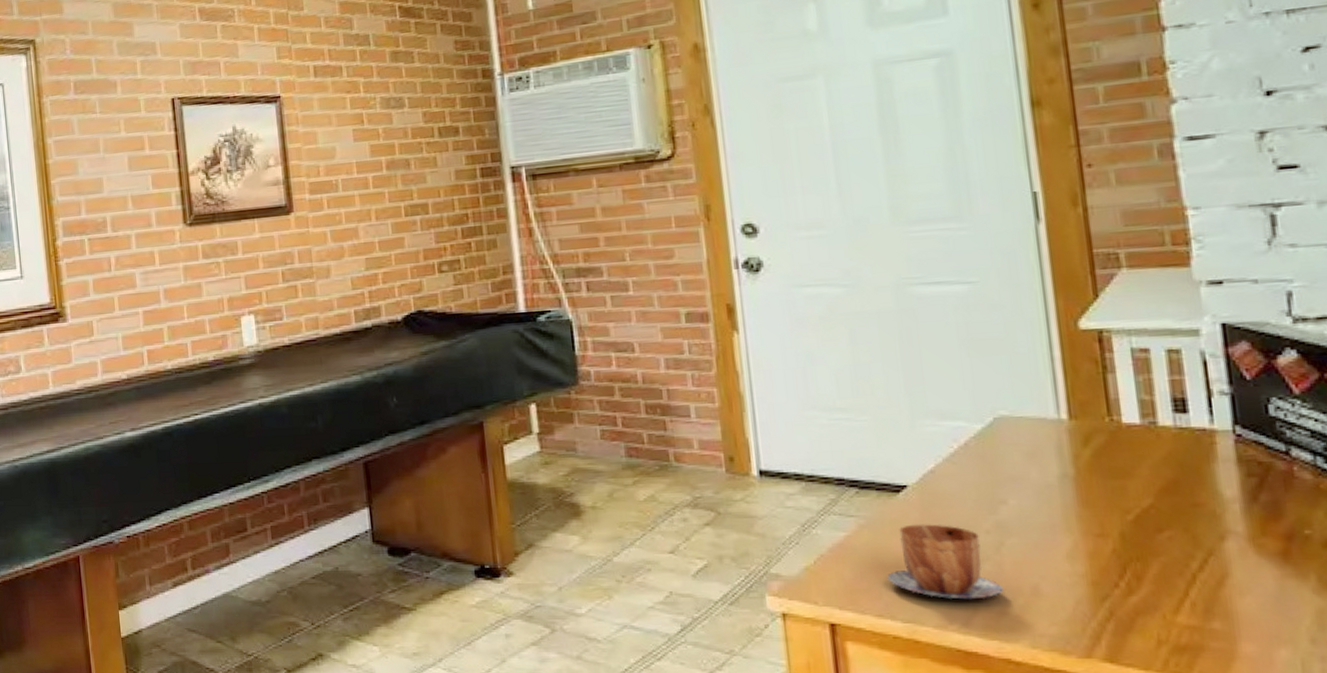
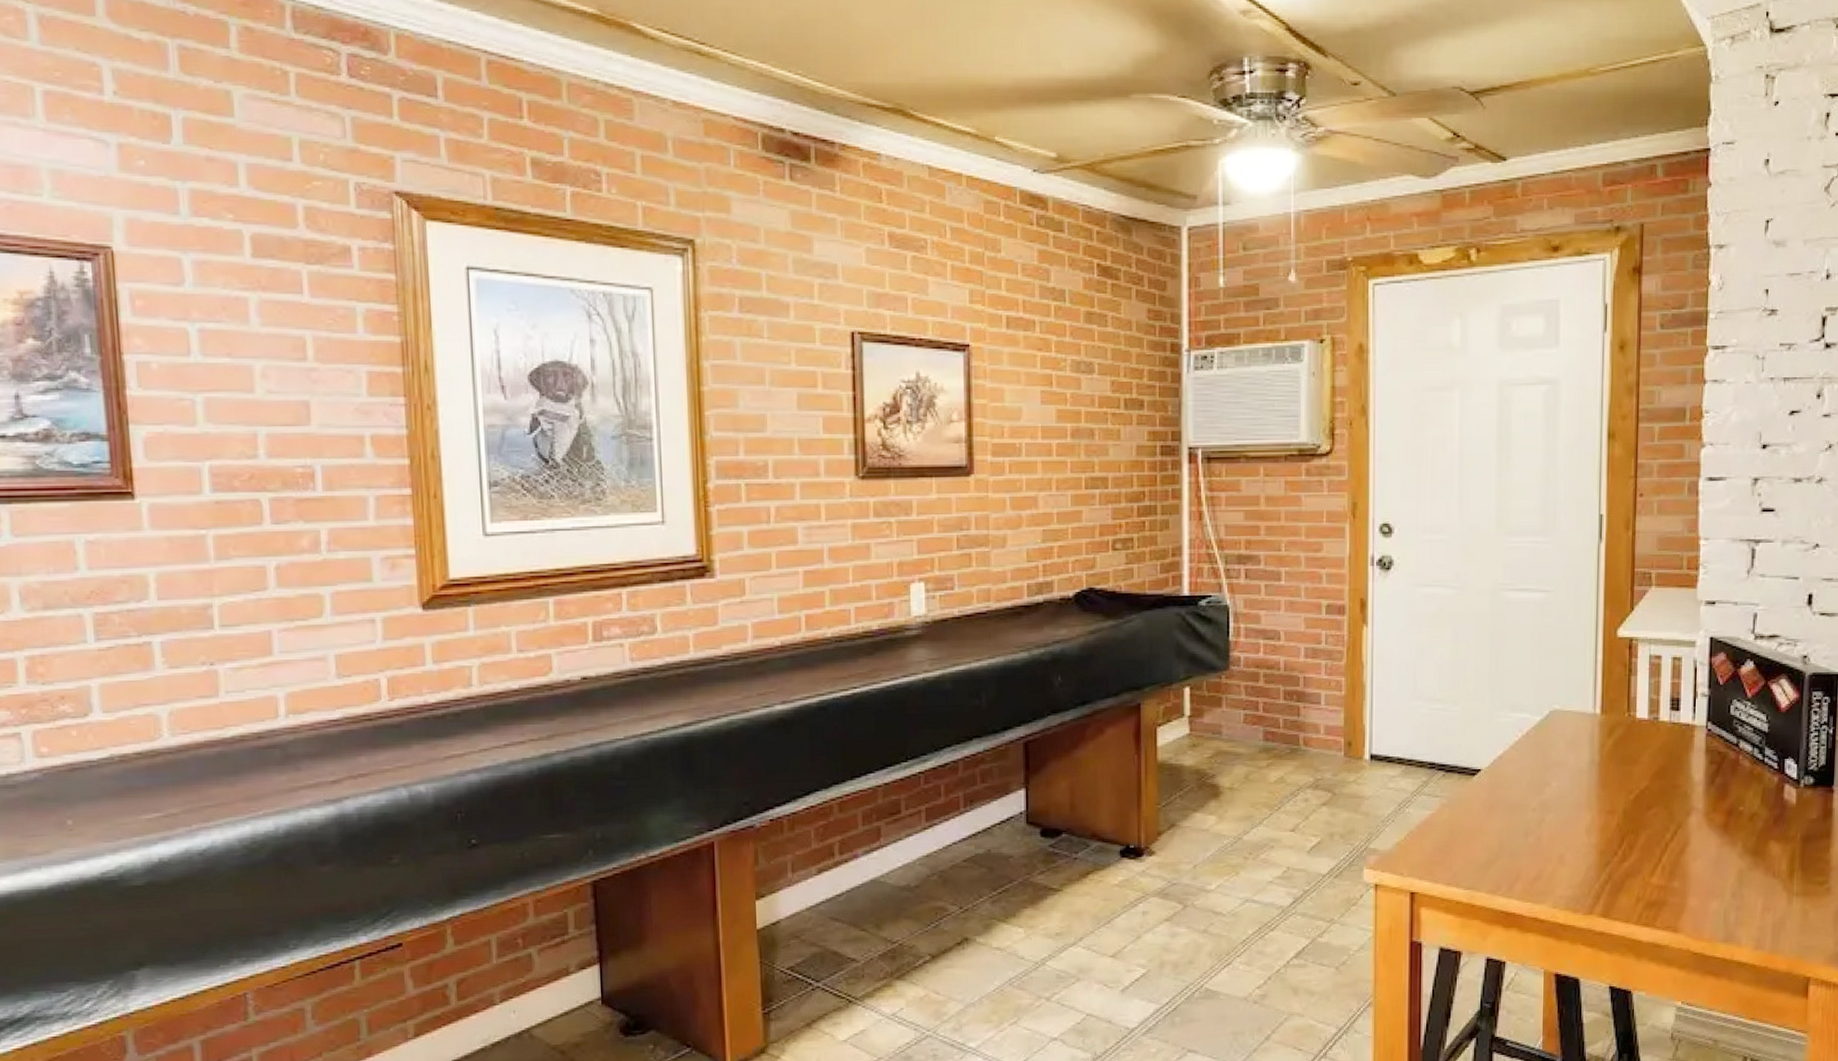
mug: present [887,524,1004,600] -> none [1457,803,1539,868]

